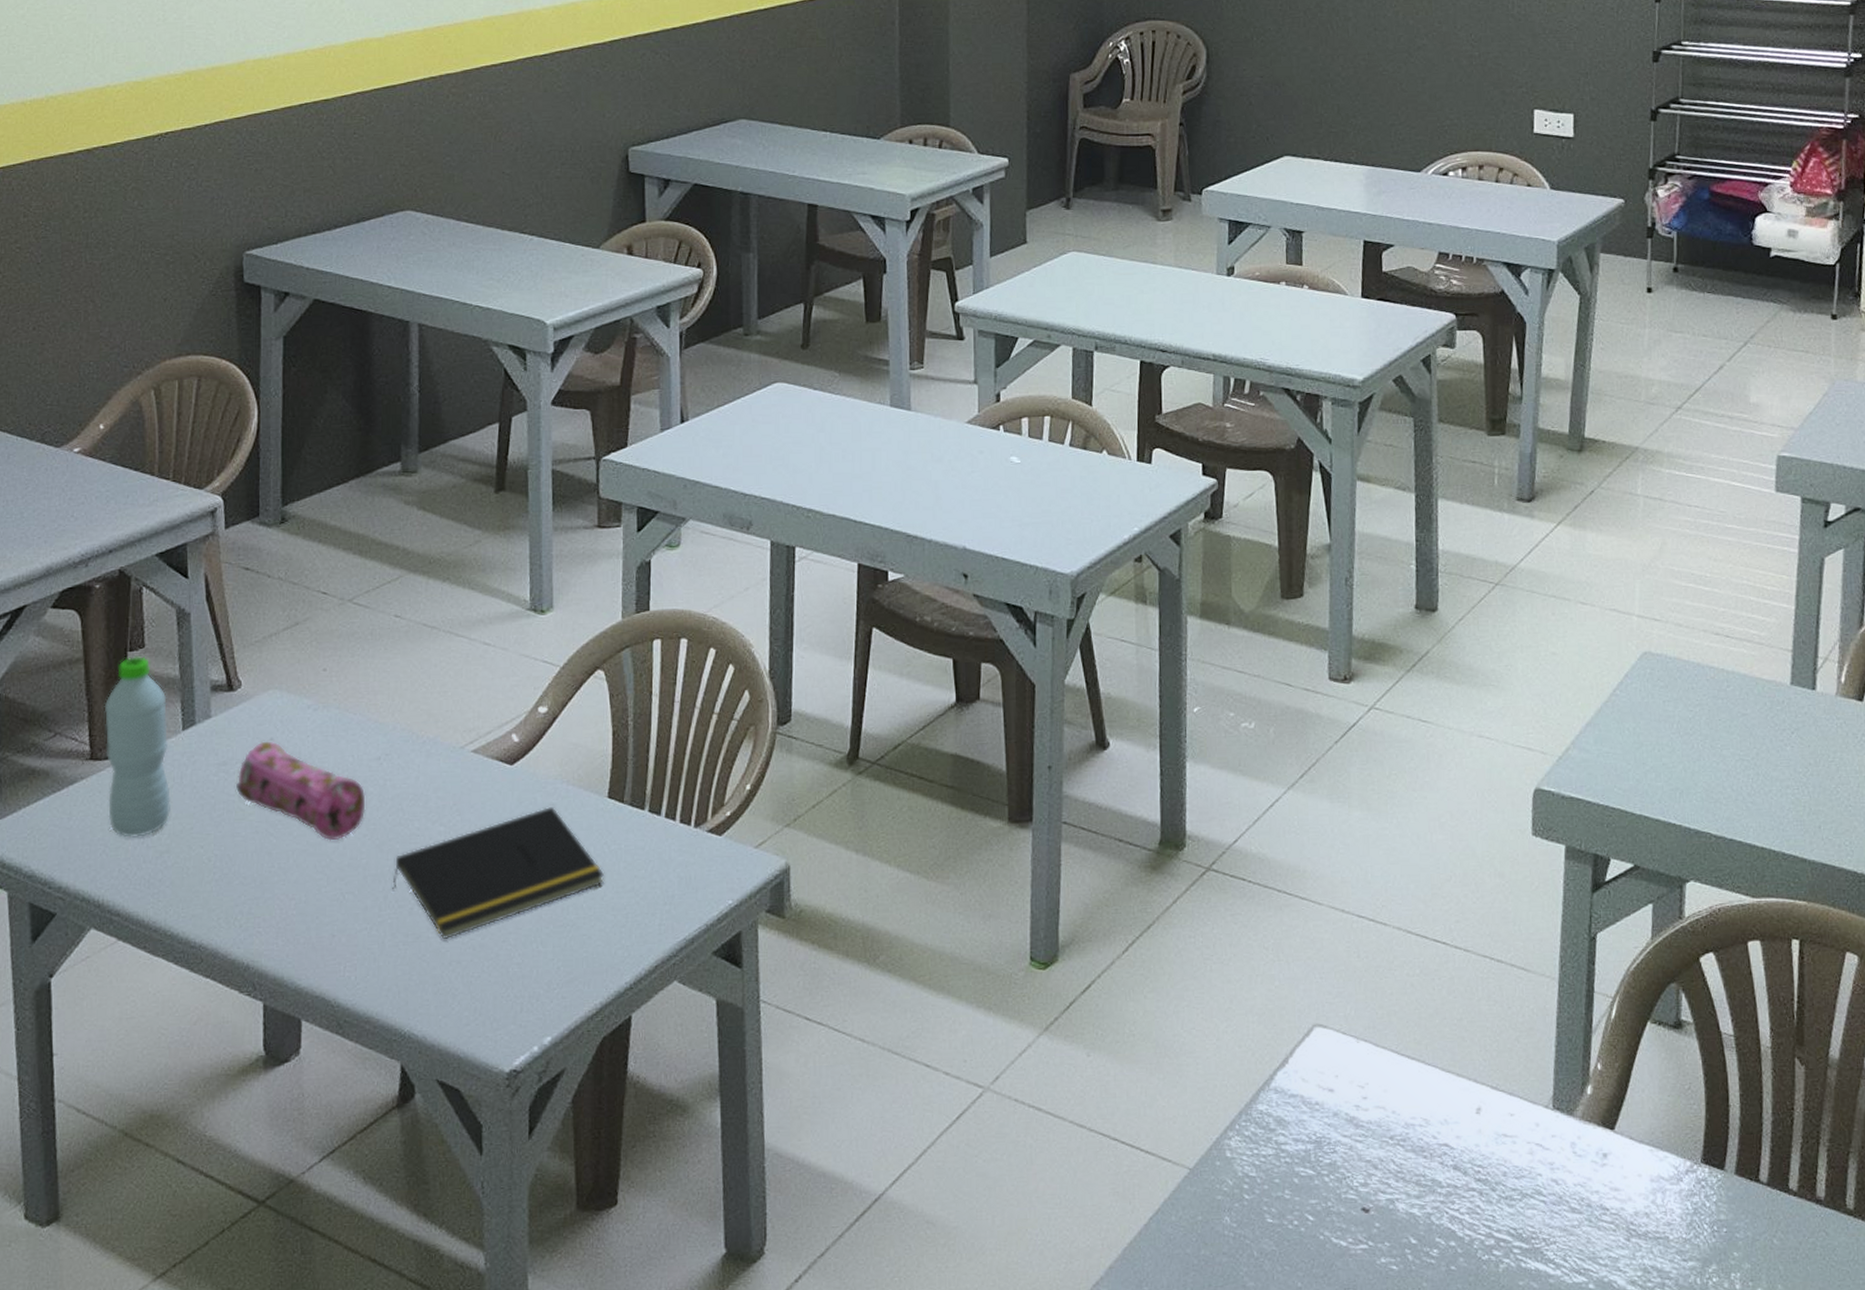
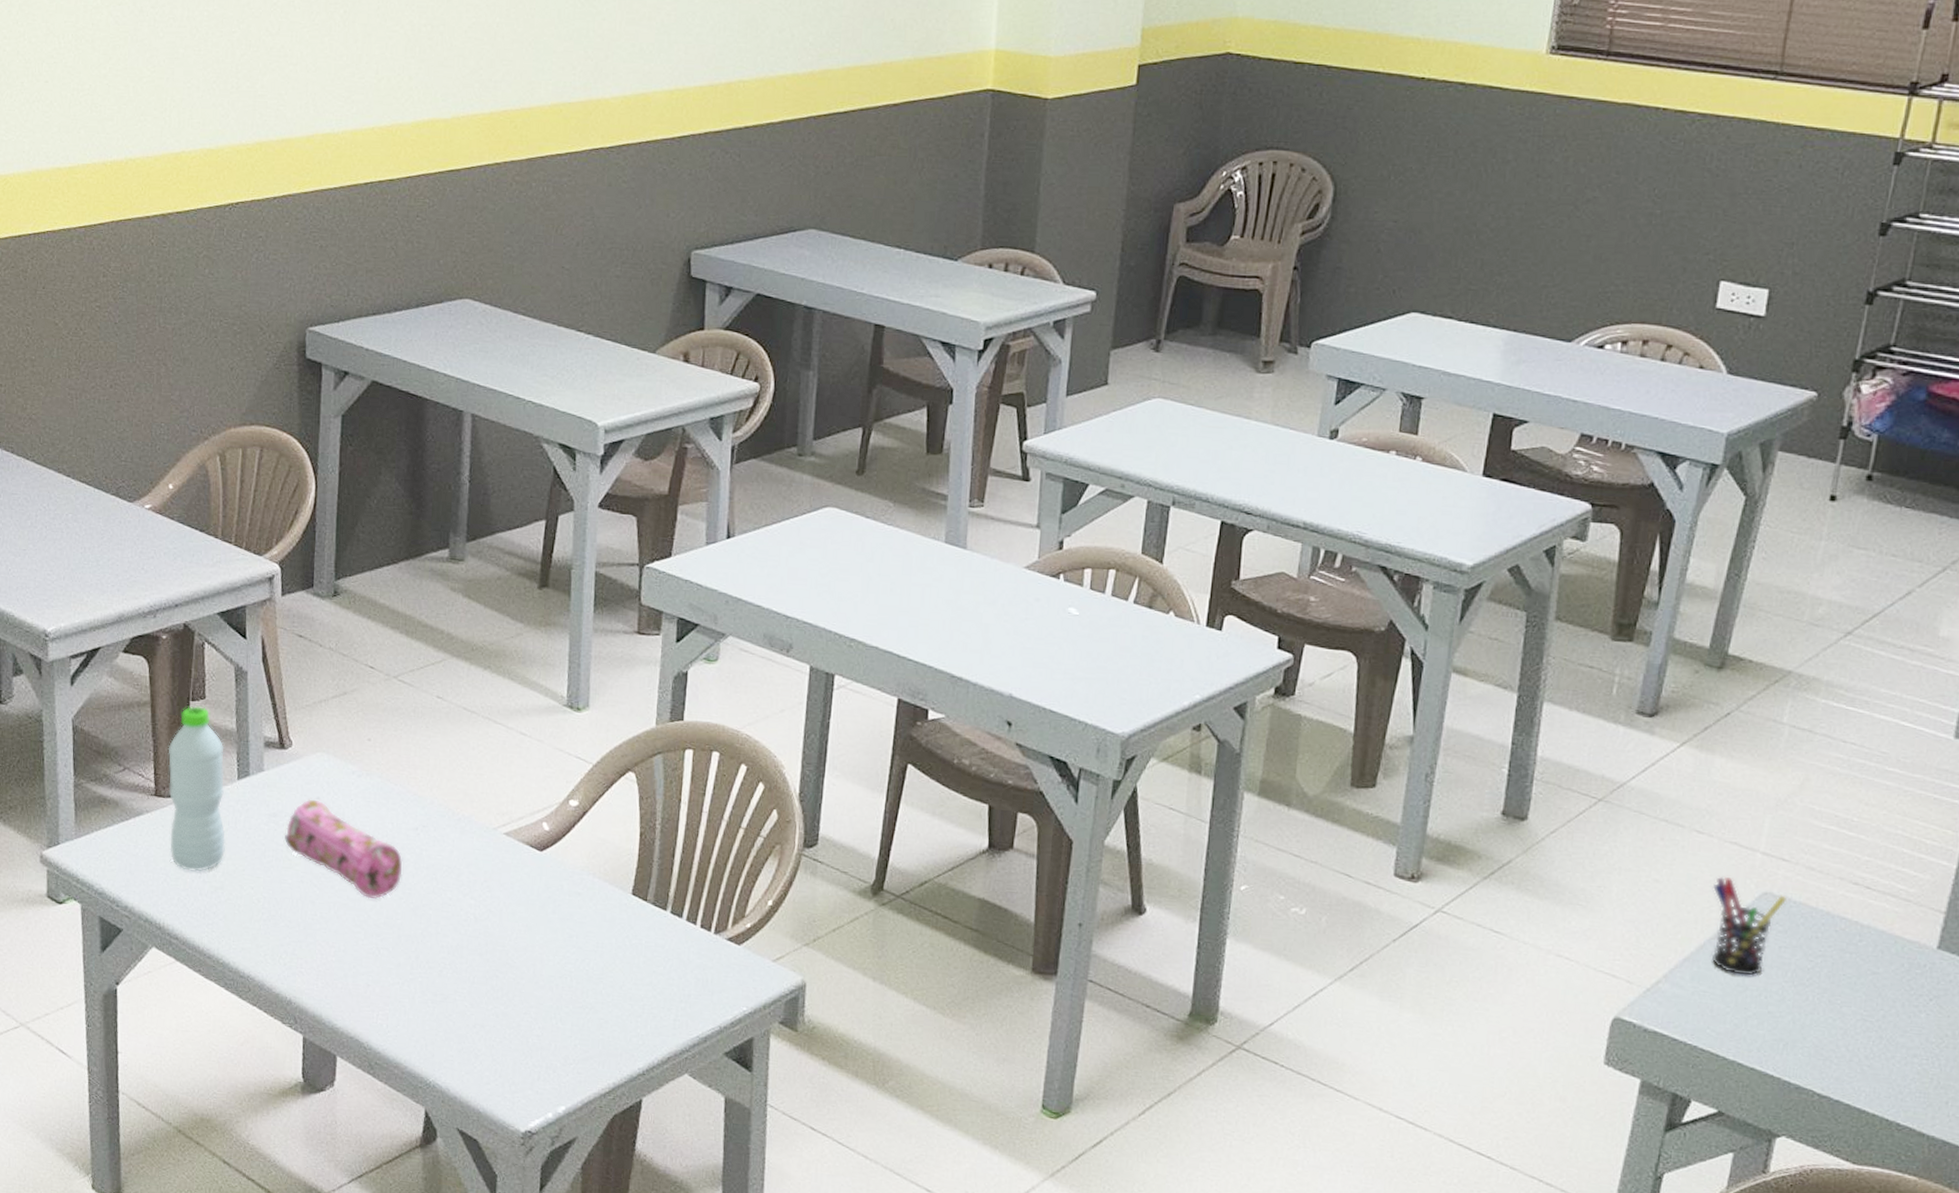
notepad: present [392,807,605,940] -> none [424,895,625,1004]
pen holder: none [1601,641,1664,732] -> present [1711,876,1788,976]

